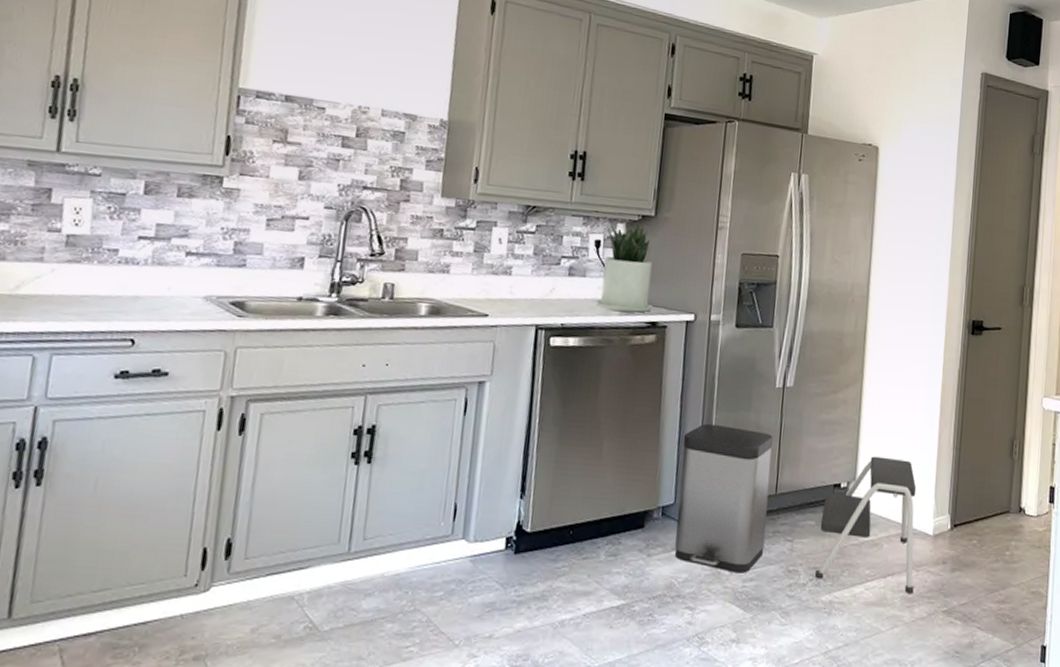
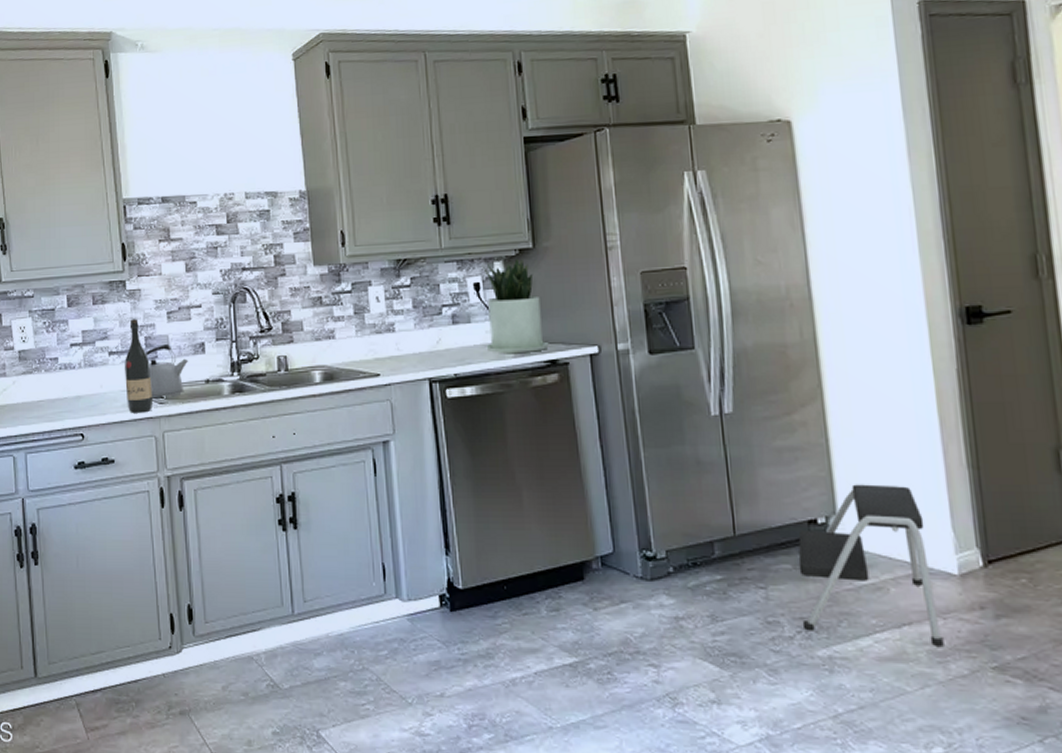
wine bottle: none [196,219,236,325] -> present [125,319,154,413]
kettle: none [229,253,282,312] -> present [146,344,188,397]
pedal bin: present [675,423,773,573] -> none [610,462,732,626]

